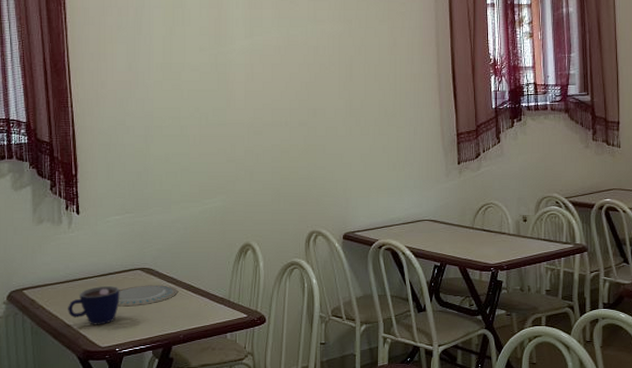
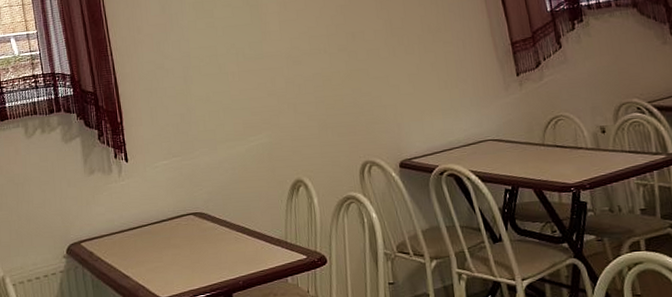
cup: present [68,285,120,325] -> none [125,232,175,275]
plate: present [118,285,178,307] -> none [173,229,233,255]

